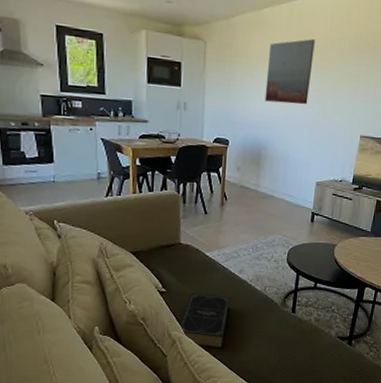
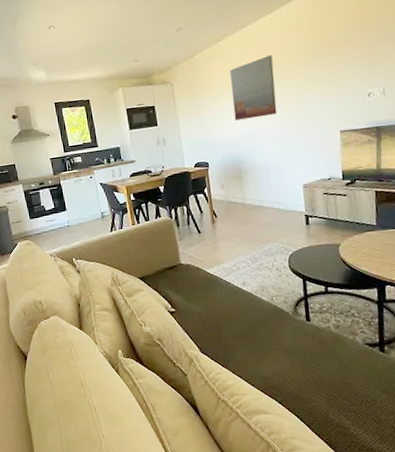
book: present [178,293,230,349] -> none [192,310,241,365]

